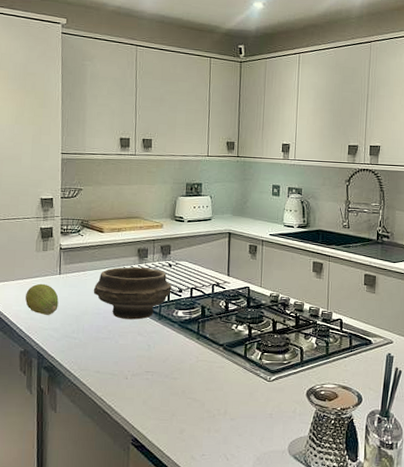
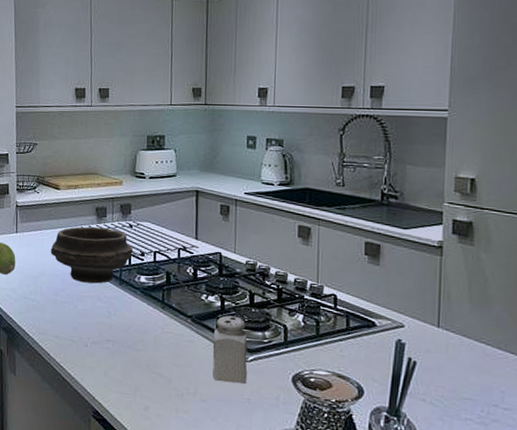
salt shaker: none [240,342,271,402] -> present [212,315,248,384]

